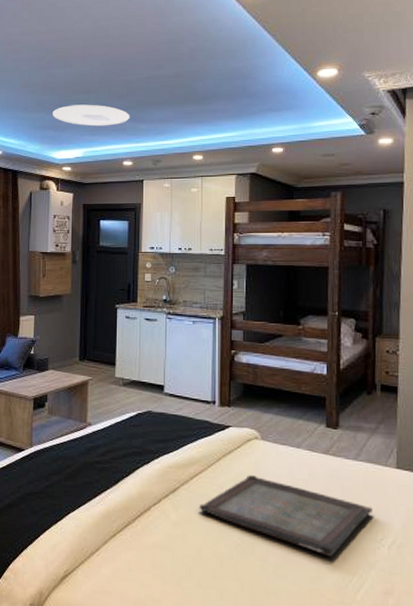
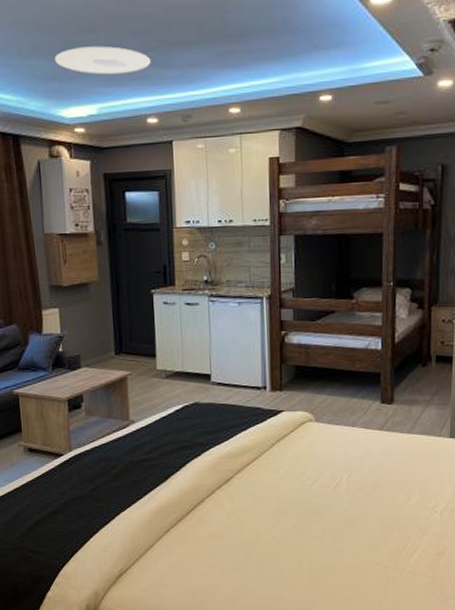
serving tray: present [199,475,372,558] -> none [254,458,426,528]

